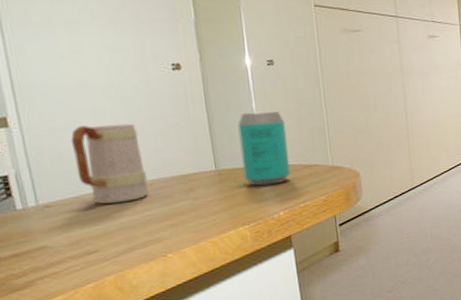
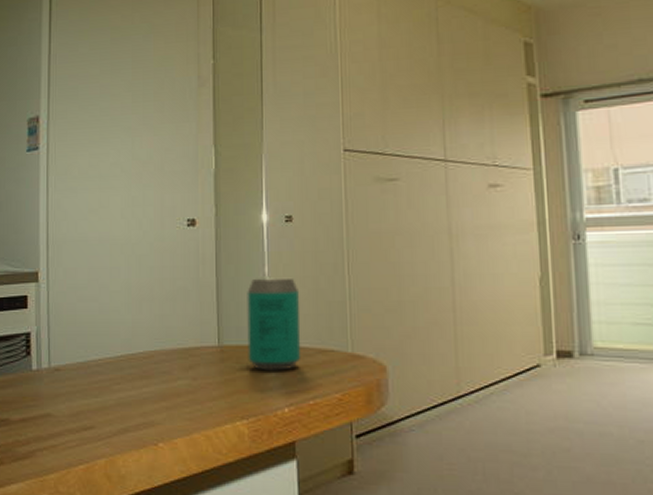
mug: present [70,123,148,204] -> none [86,284,150,373]

